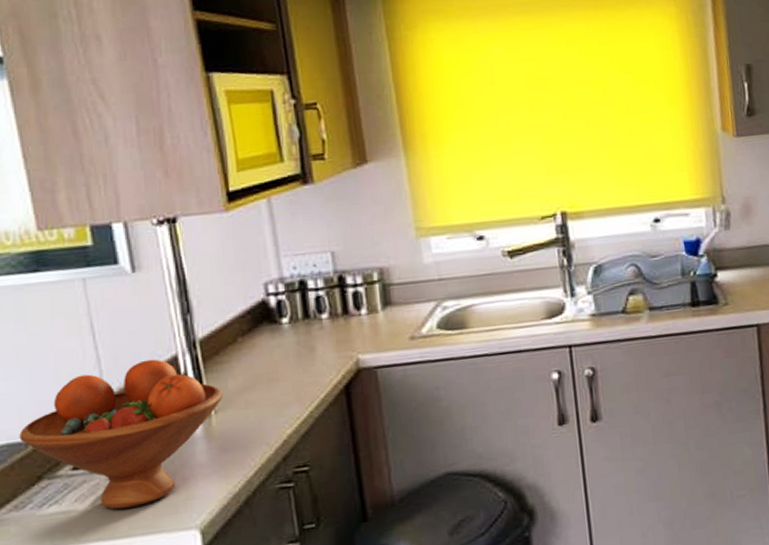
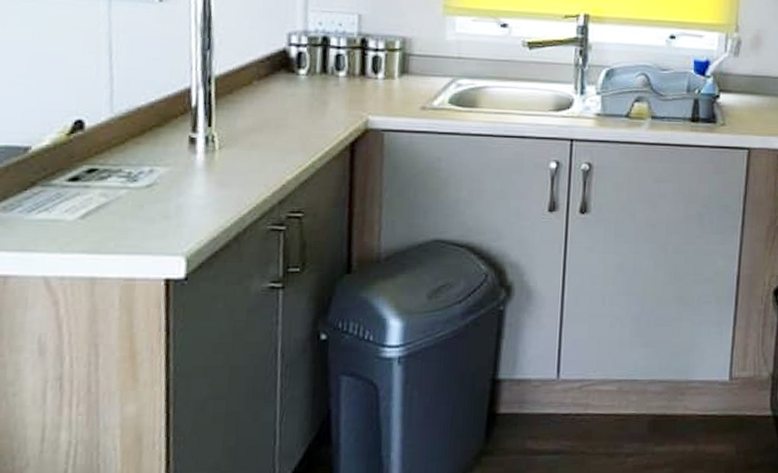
fruit bowl: present [19,359,223,510] -> none [19,87,230,226]

